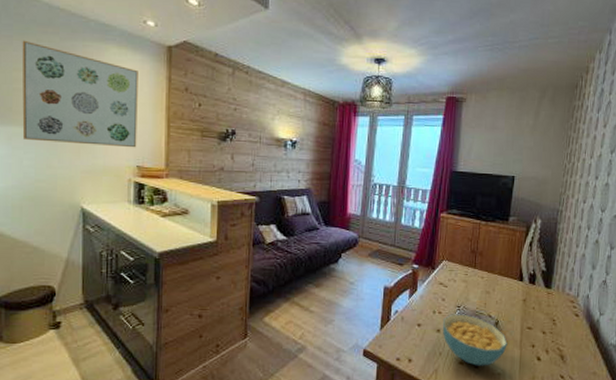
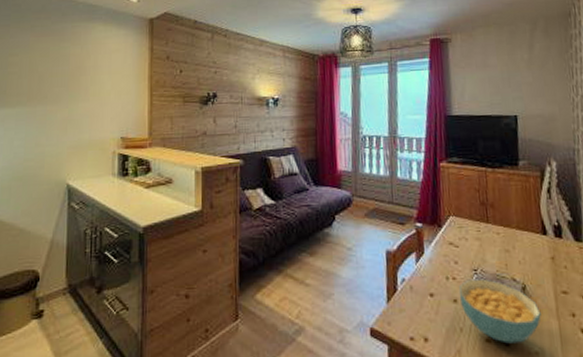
wall art: present [22,40,138,148] -> none [14,27,122,121]

